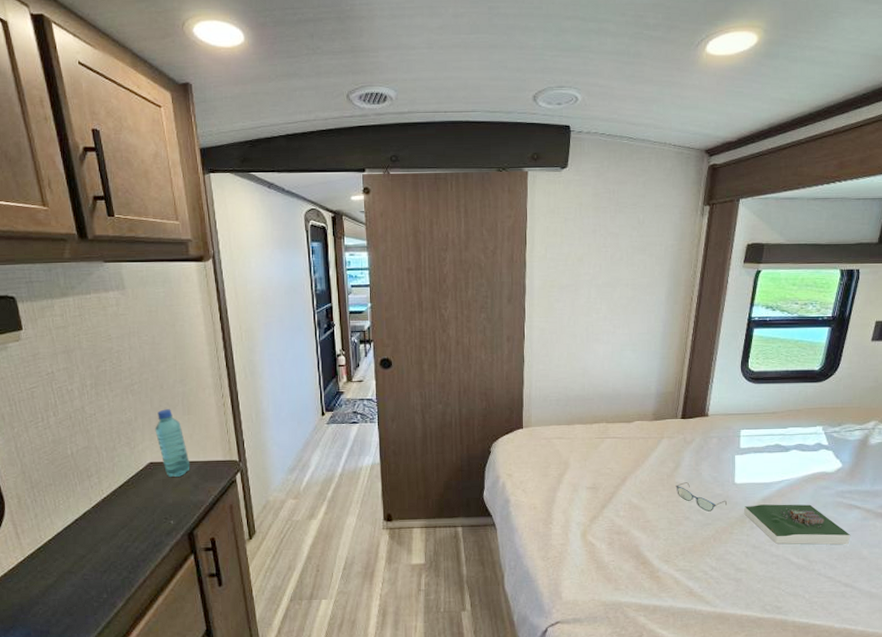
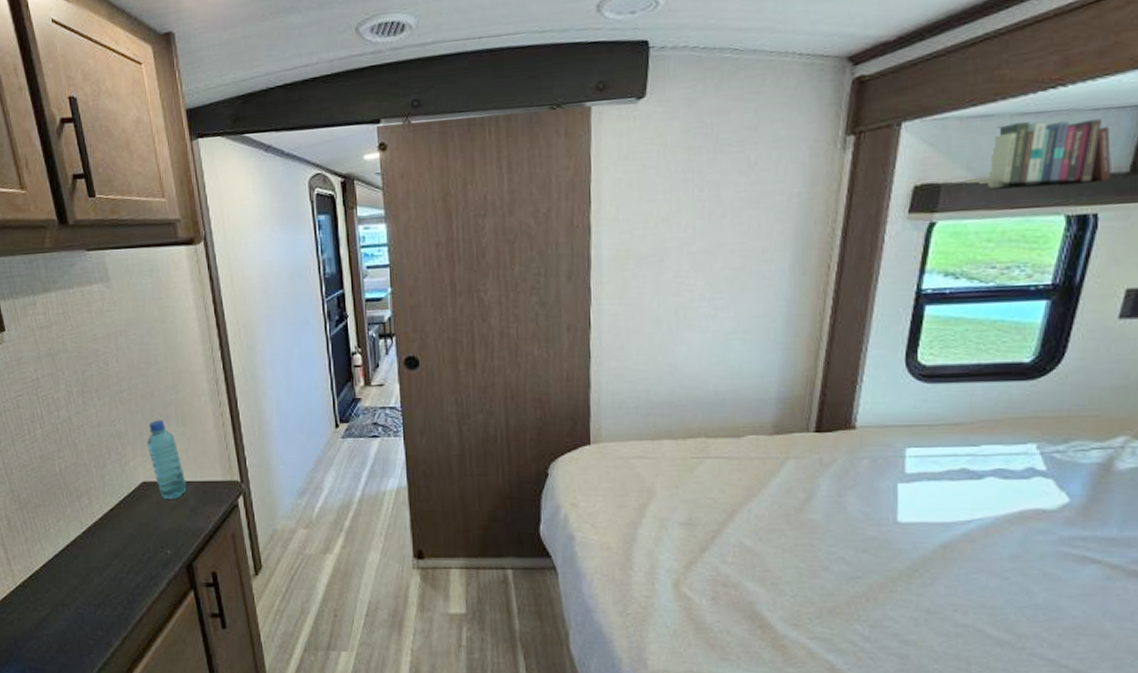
glasses: present [675,482,727,512] -> none [807,519,885,560]
book: present [744,504,851,545] -> none [912,553,1085,615]
books: none [778,205,867,251] -> present [963,118,1111,191]

